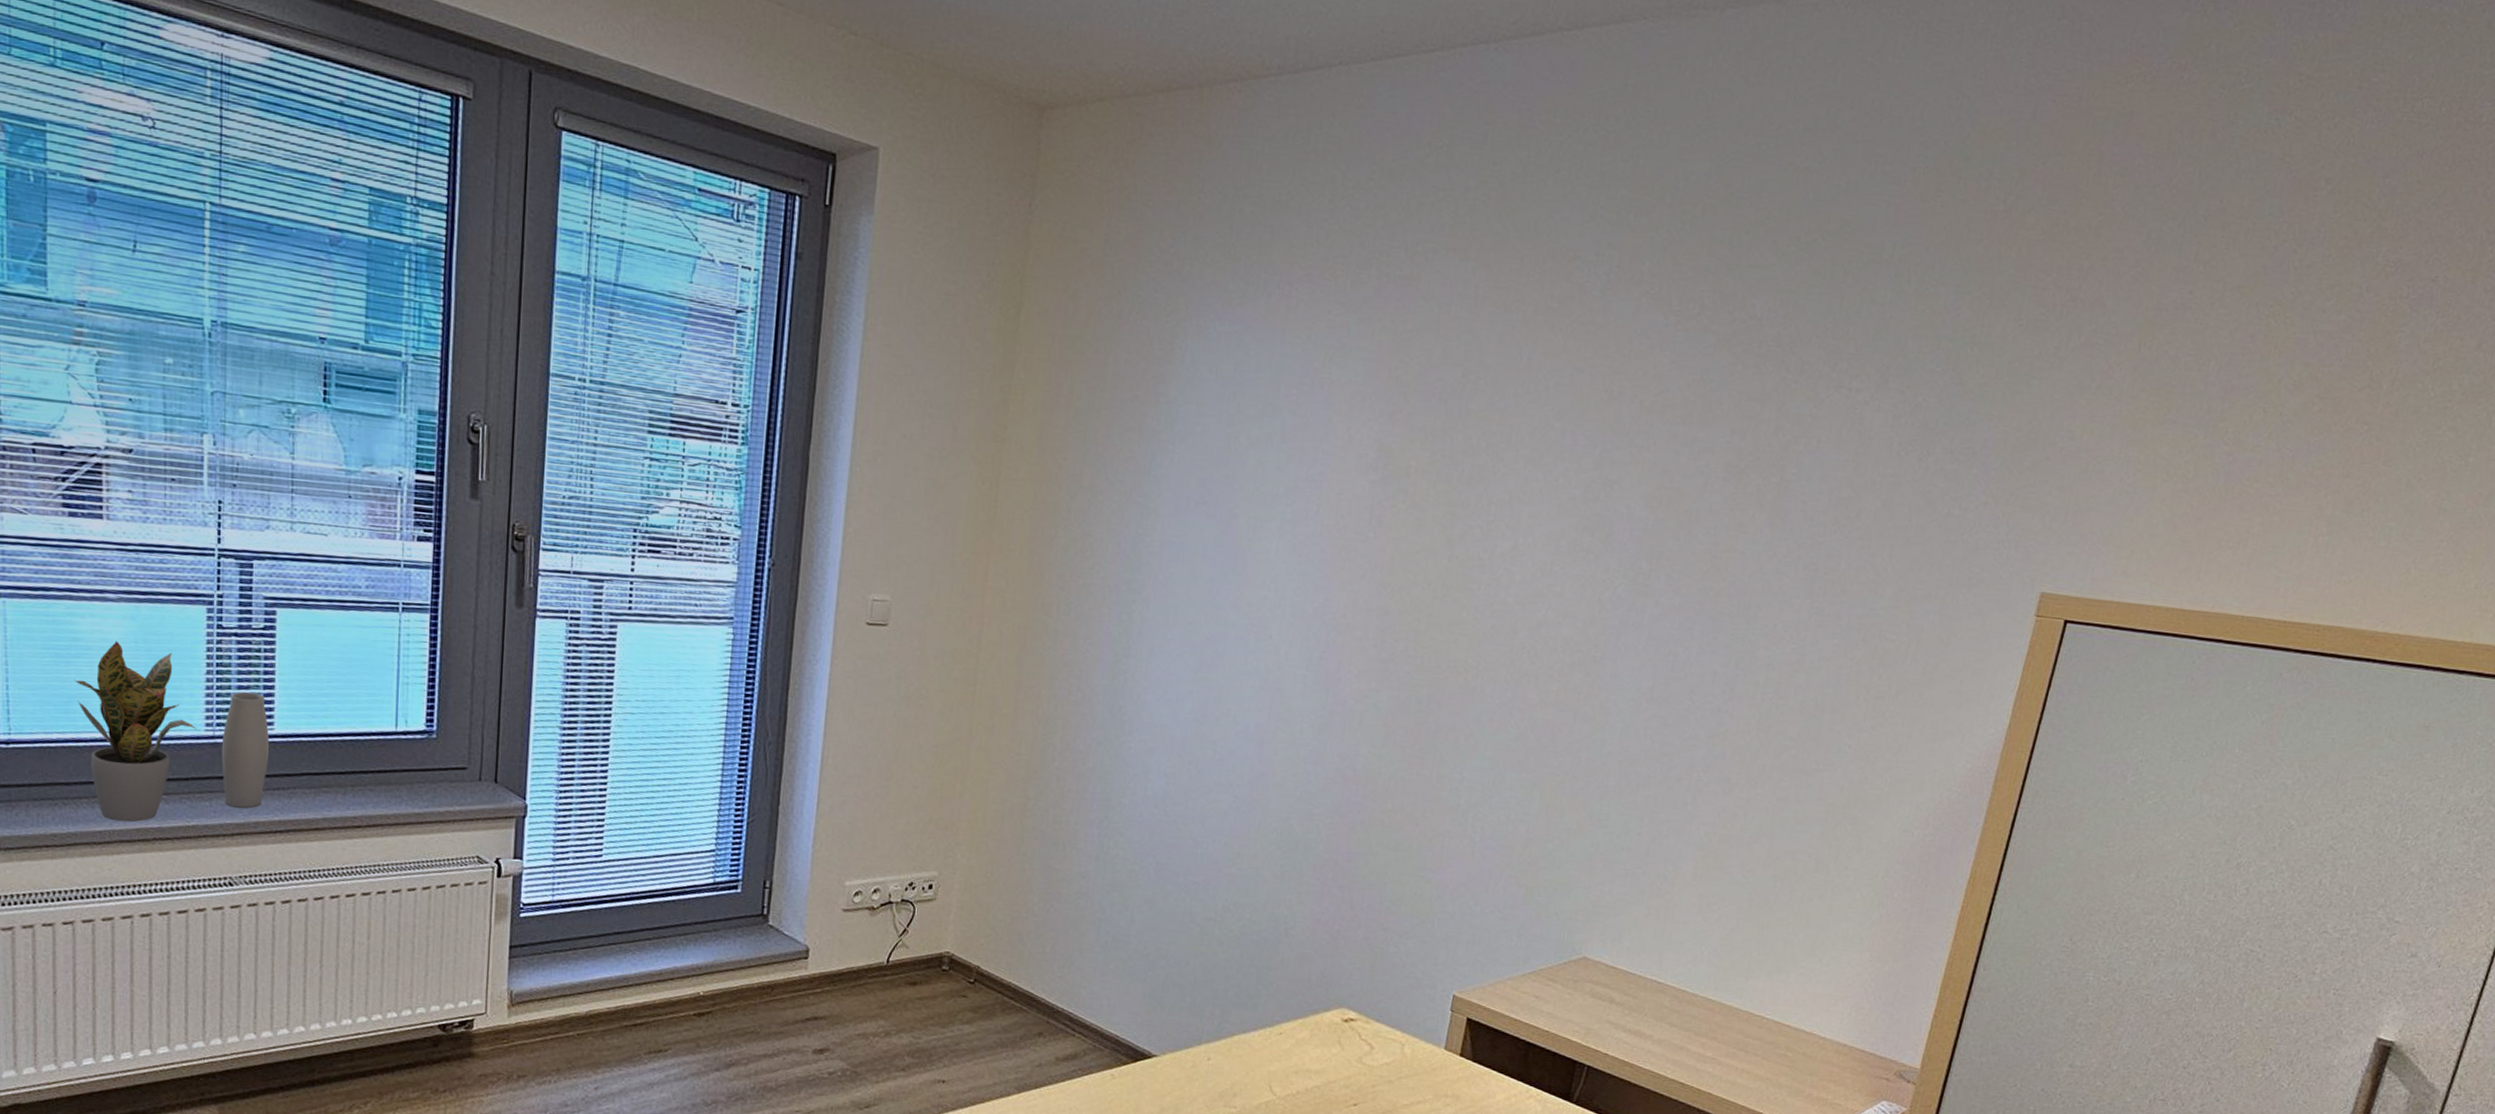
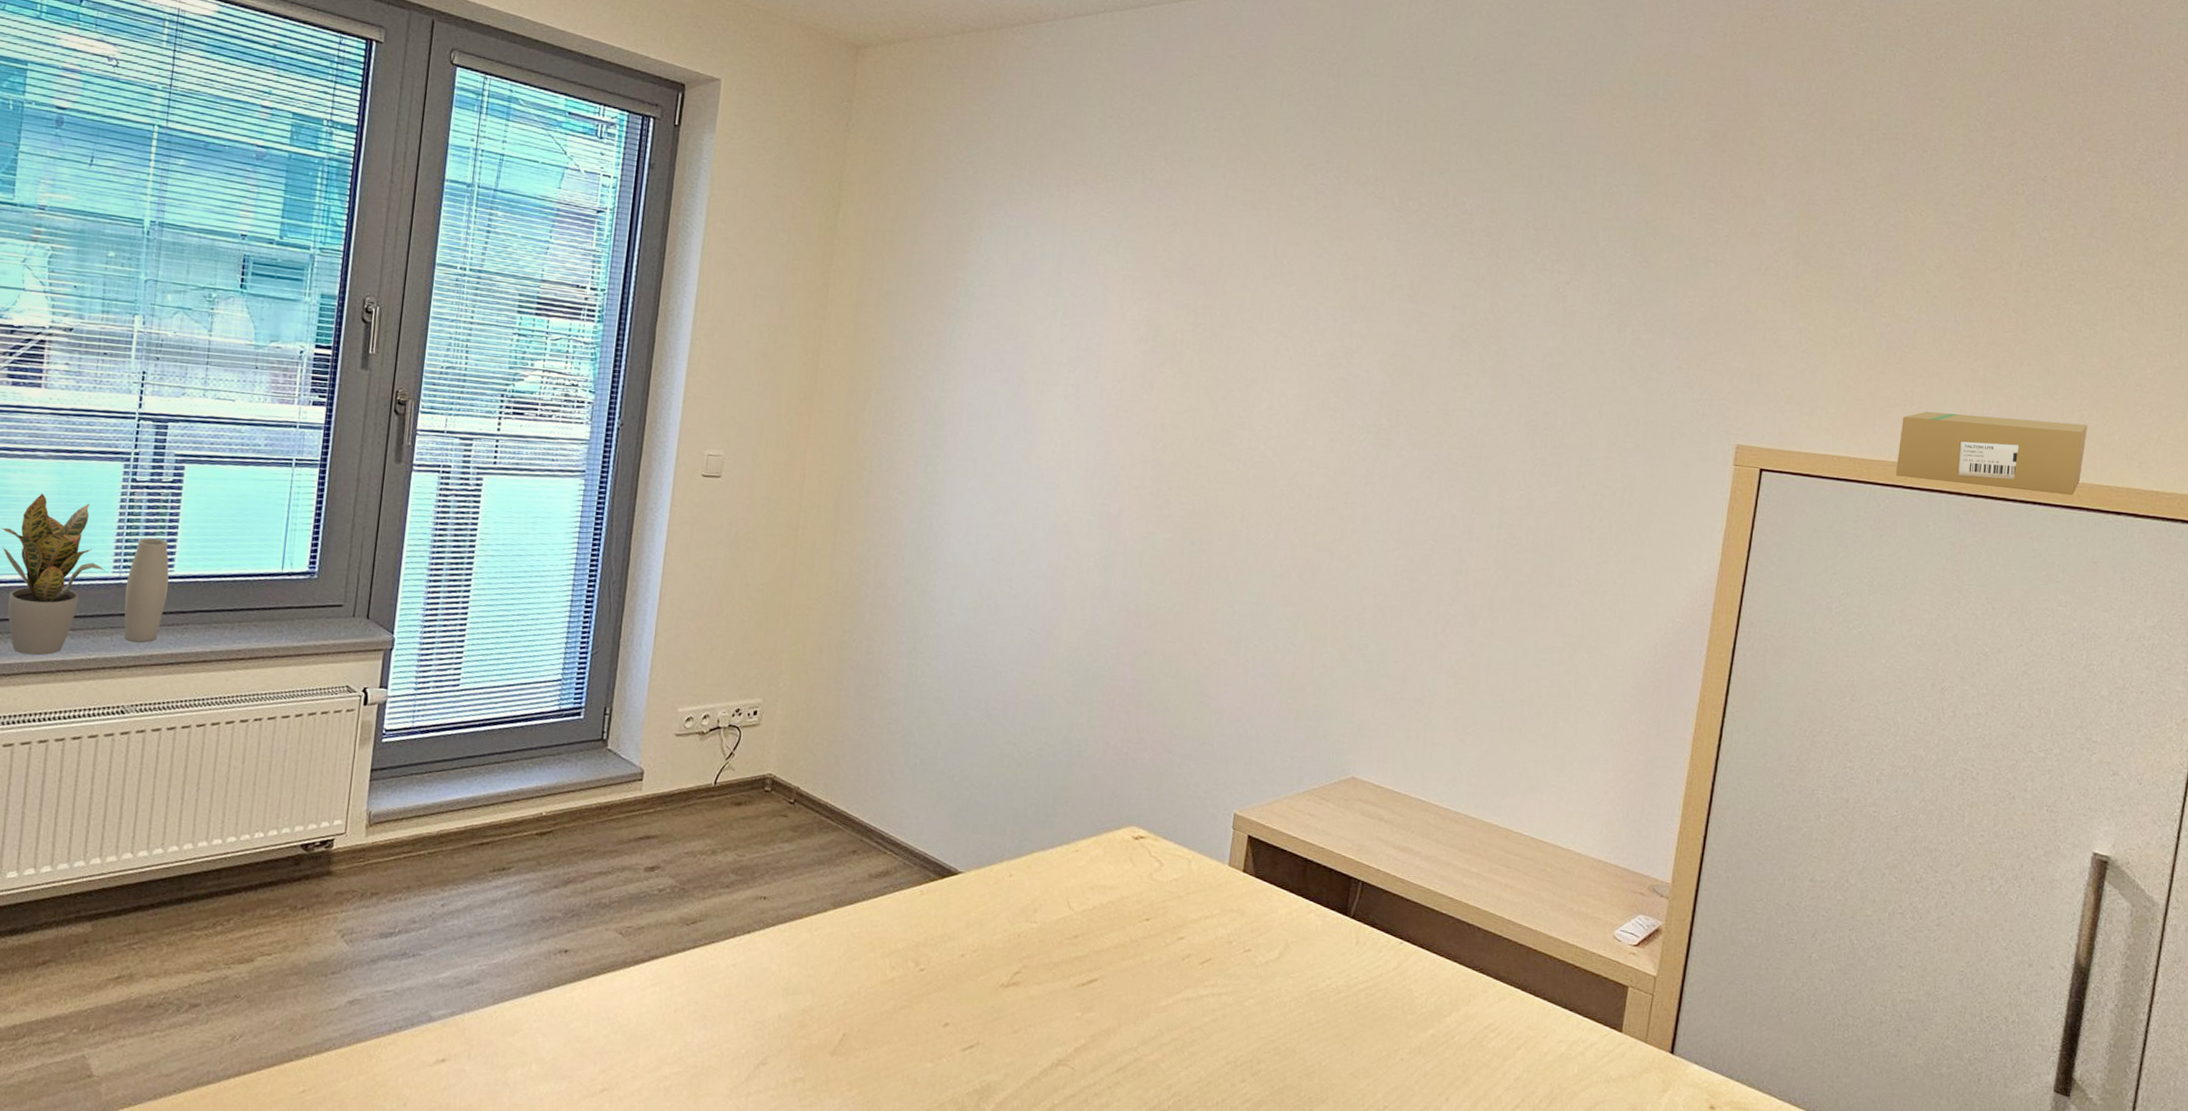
box: none [2216,555,2442,652] -> present [1895,411,2088,496]

